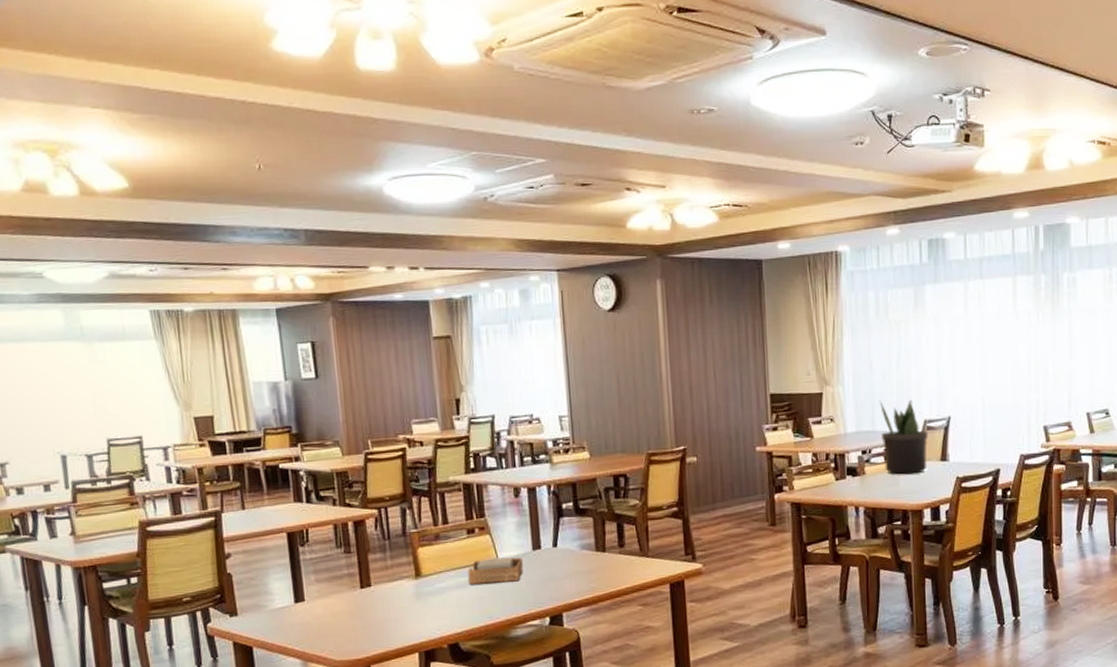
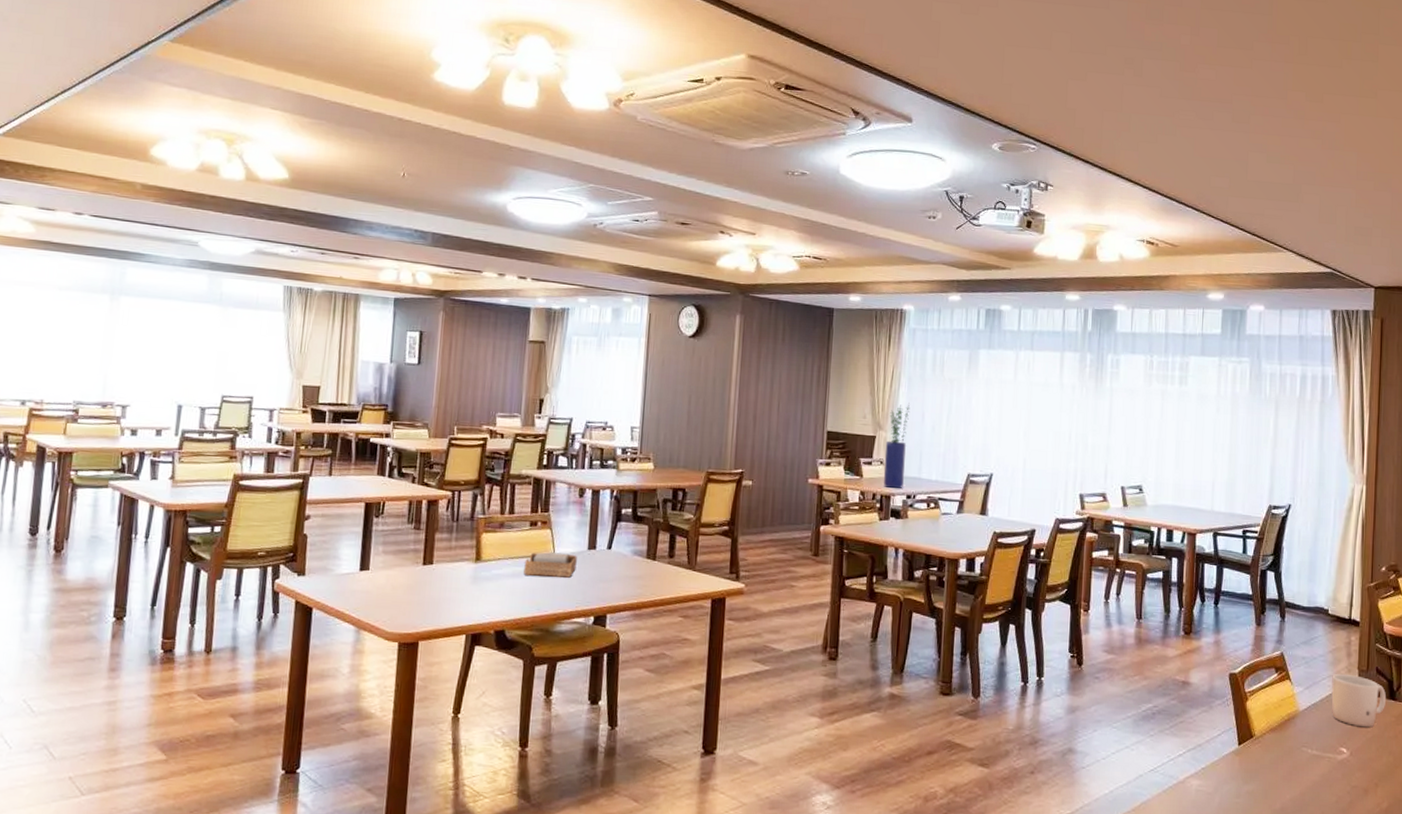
vase: none [833,352,857,445] -> present [883,403,911,488]
planter: present [879,399,929,475] -> none [926,449,971,524]

